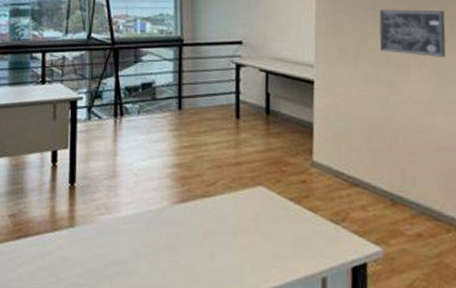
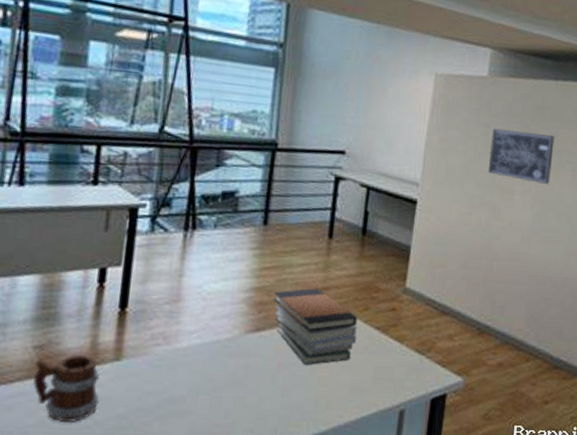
mug: none [10,221,60,278] -> present [33,354,101,422]
book stack: none [194,163,272,233] -> present [274,288,358,365]

